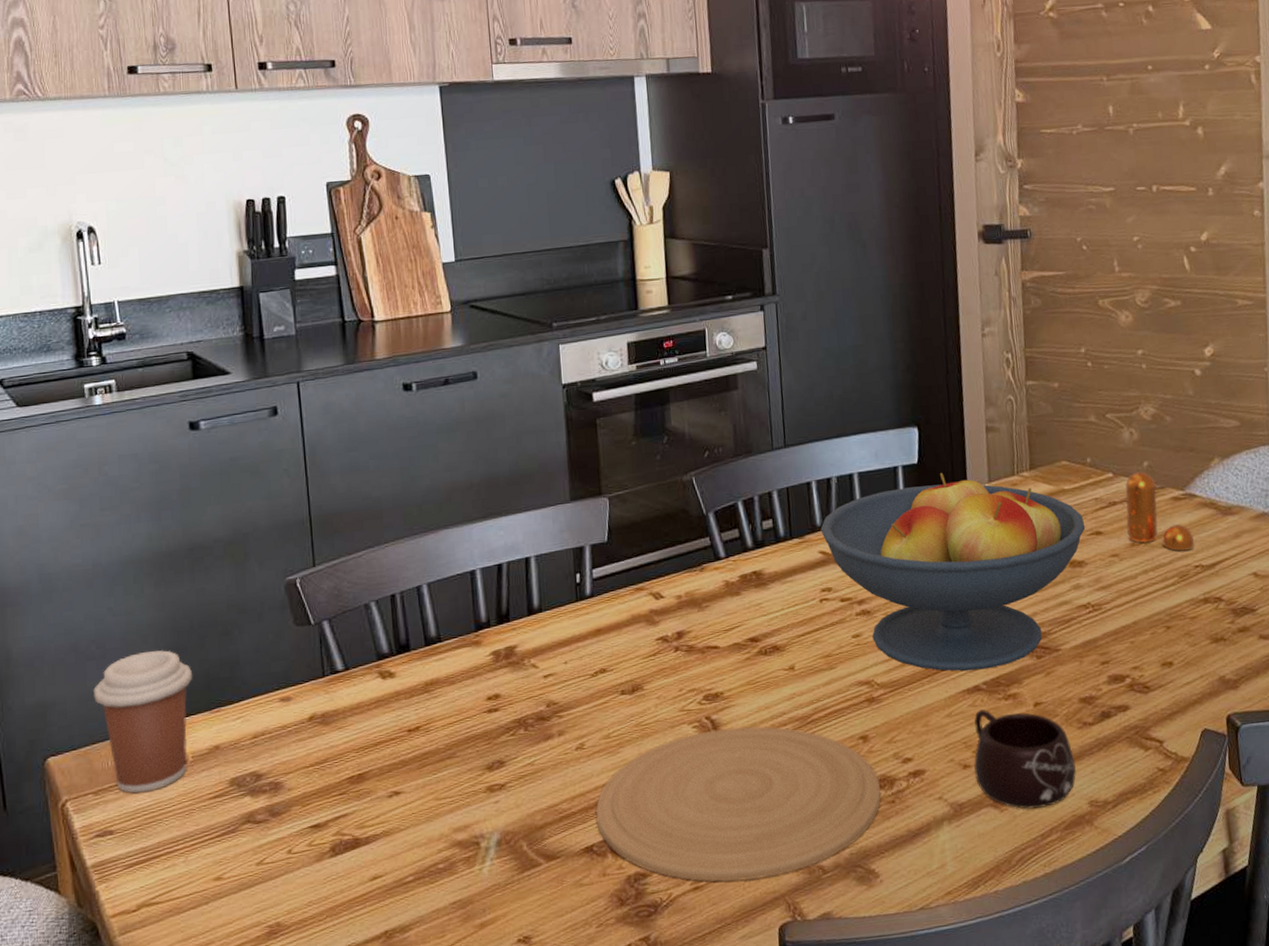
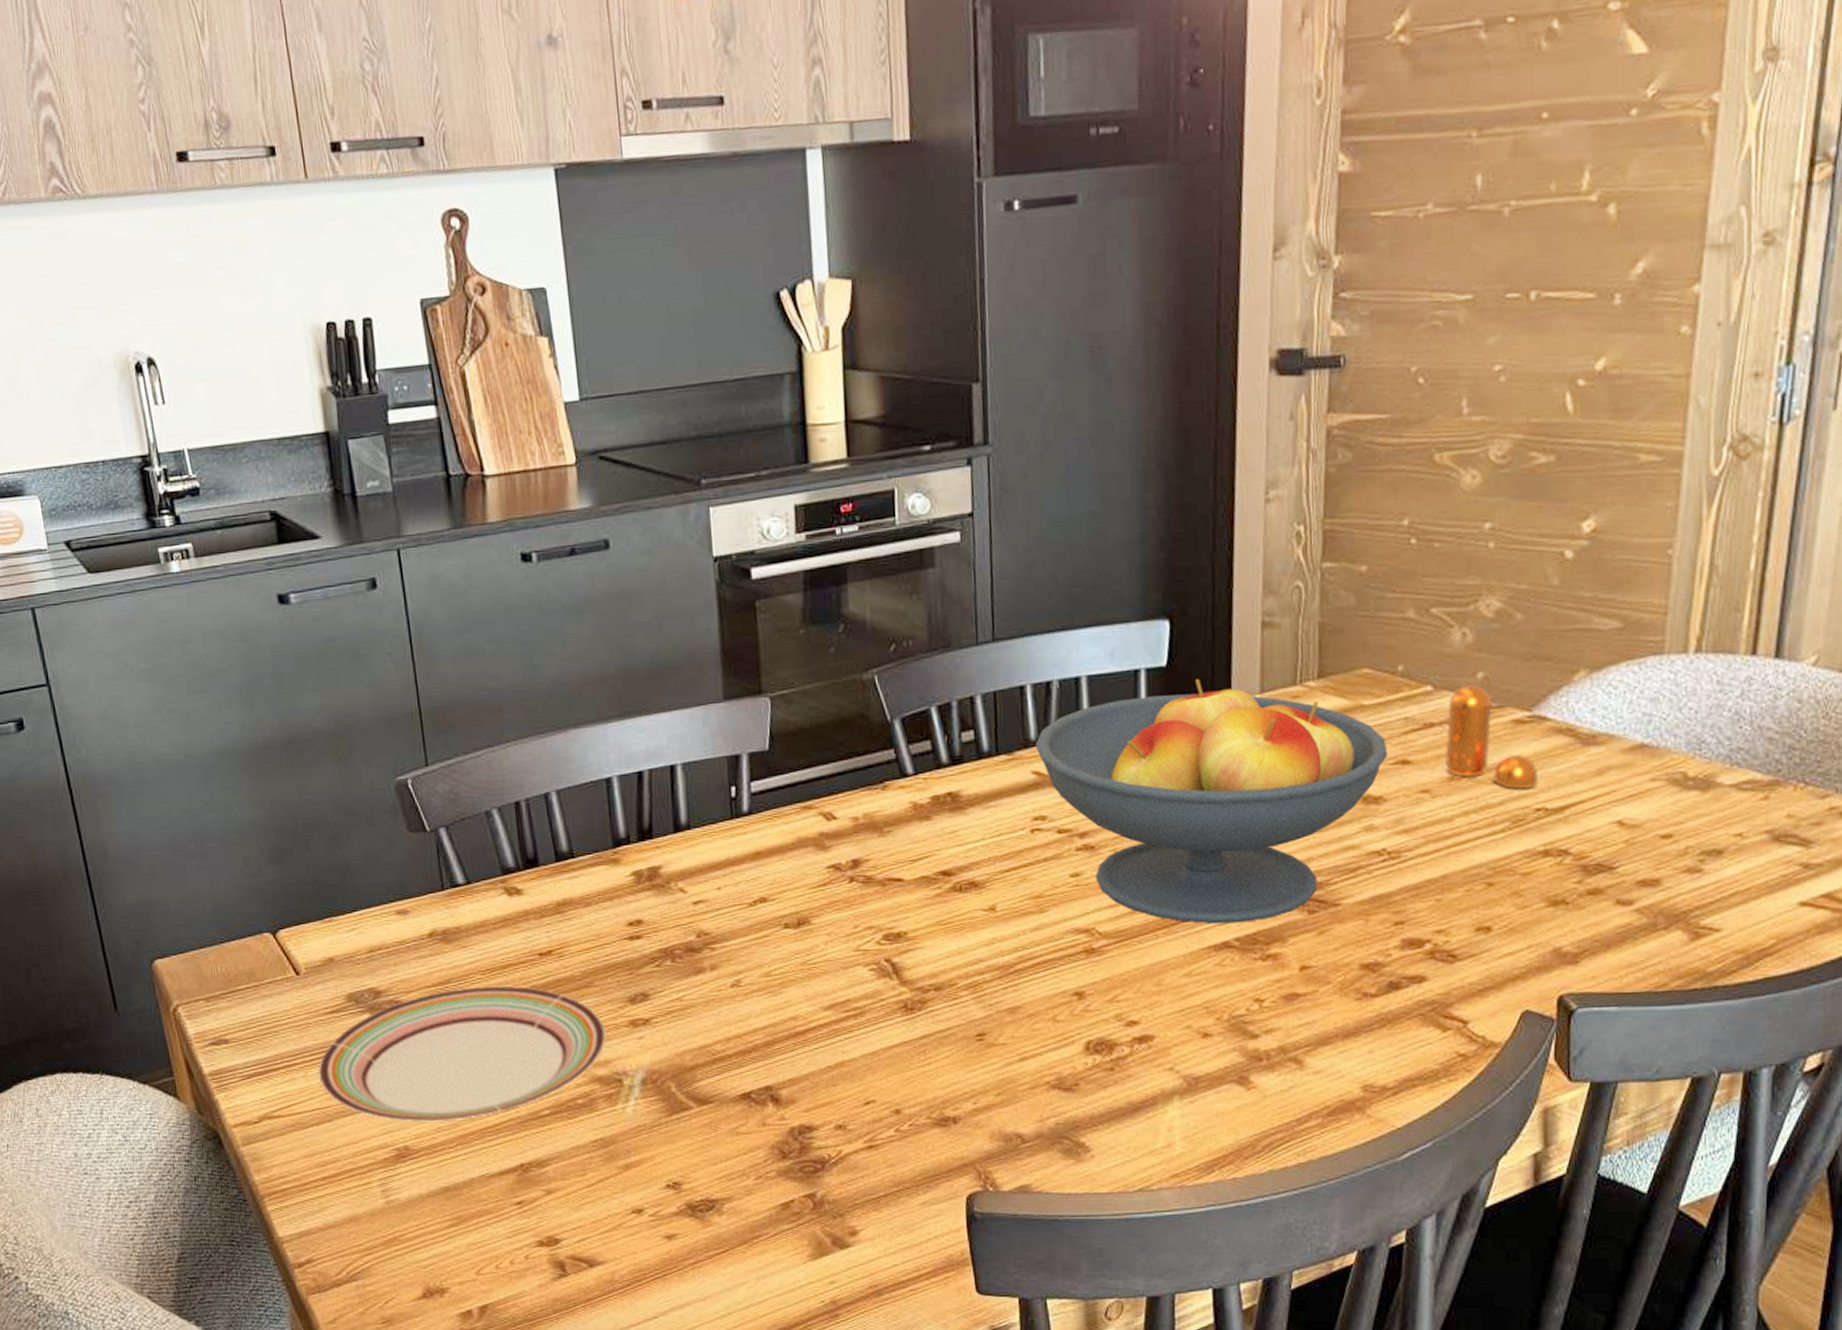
coffee cup: present [93,650,193,794] -> none [196,852,301,1003]
plate: none [198,761,466,899] -> present [318,985,606,1123]
plate: present [596,726,882,882] -> none [754,973,1098,1144]
mug: present [974,709,1076,809] -> none [1217,969,1348,1089]

